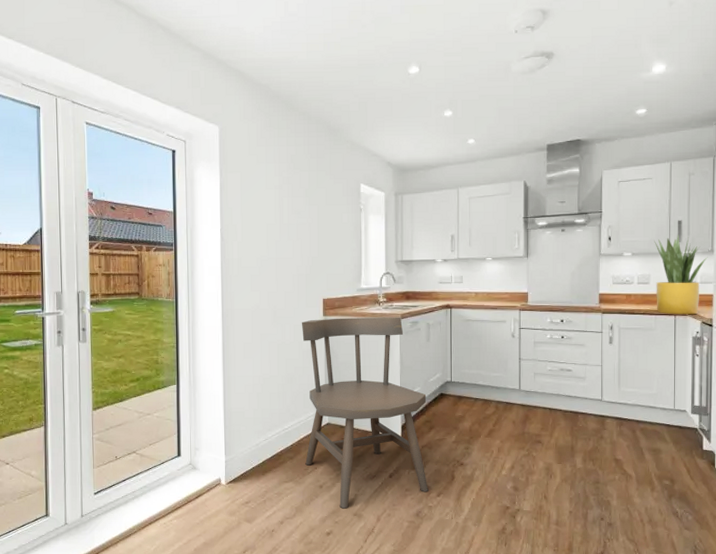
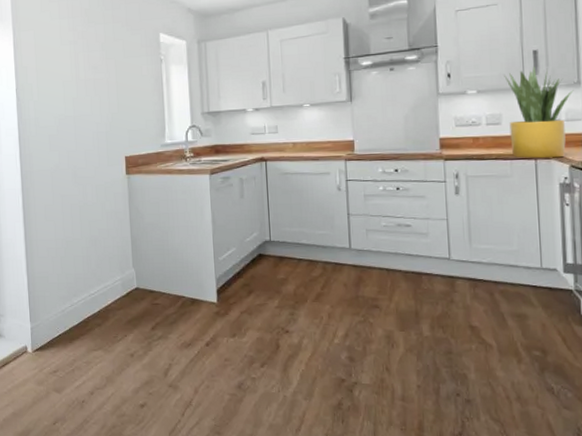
dining chair: present [301,317,428,509] -> none [103,172,251,379]

